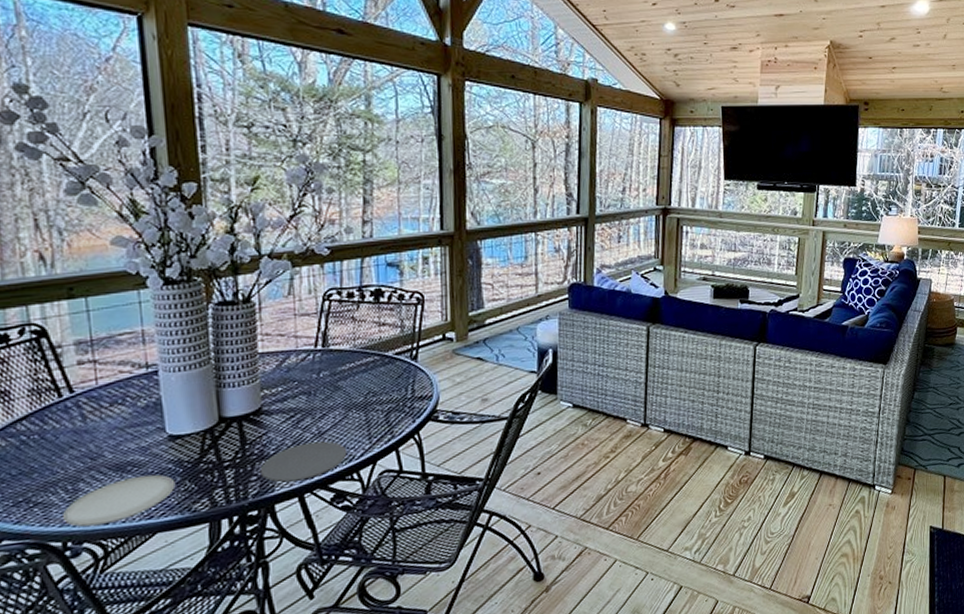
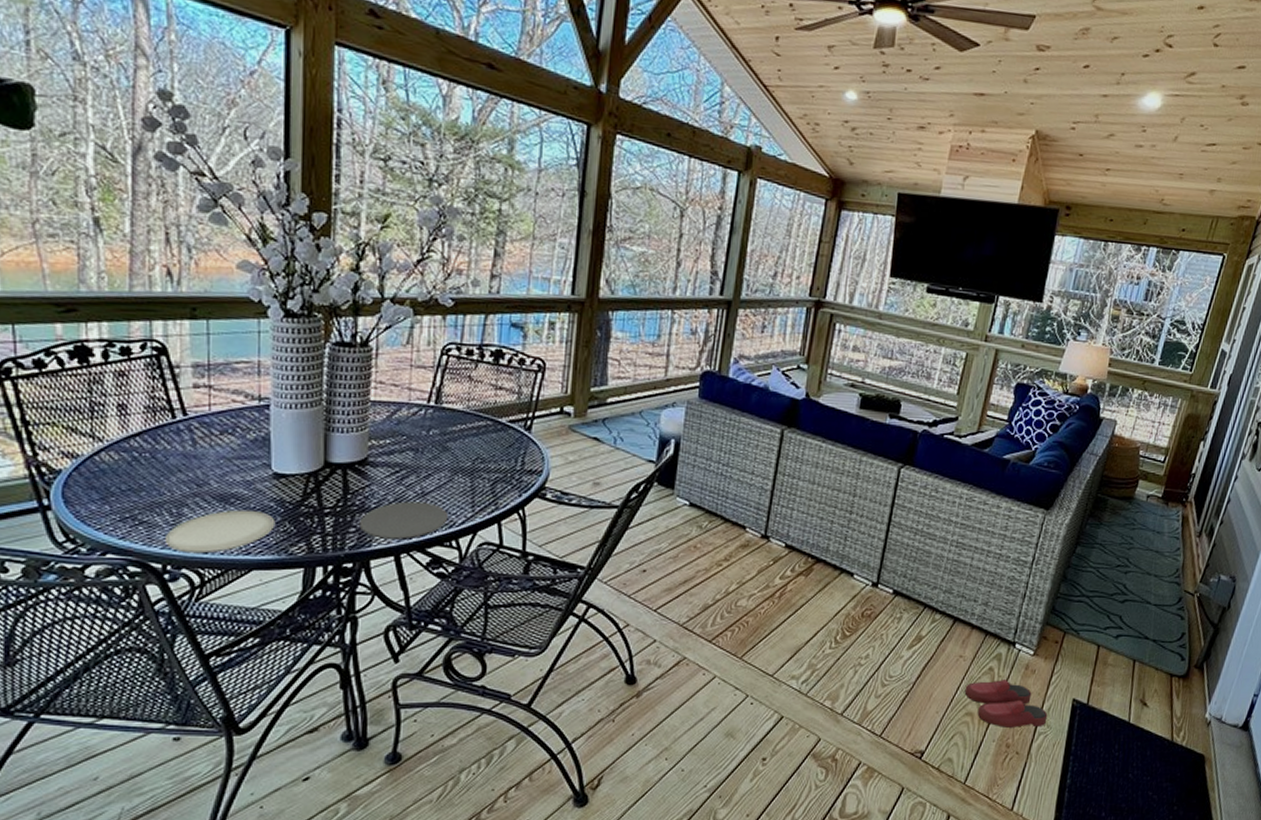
slippers: none [837,519,911,562] -> present [964,680,1048,728]

